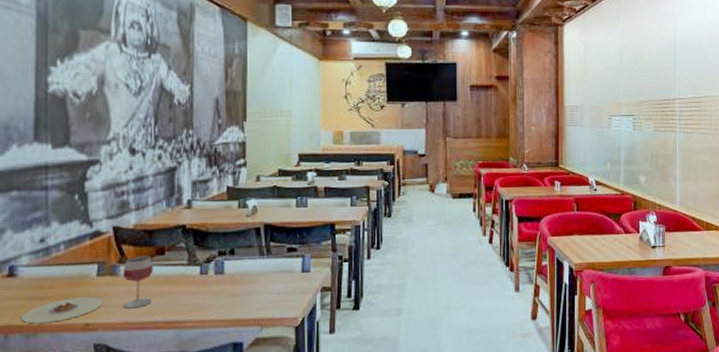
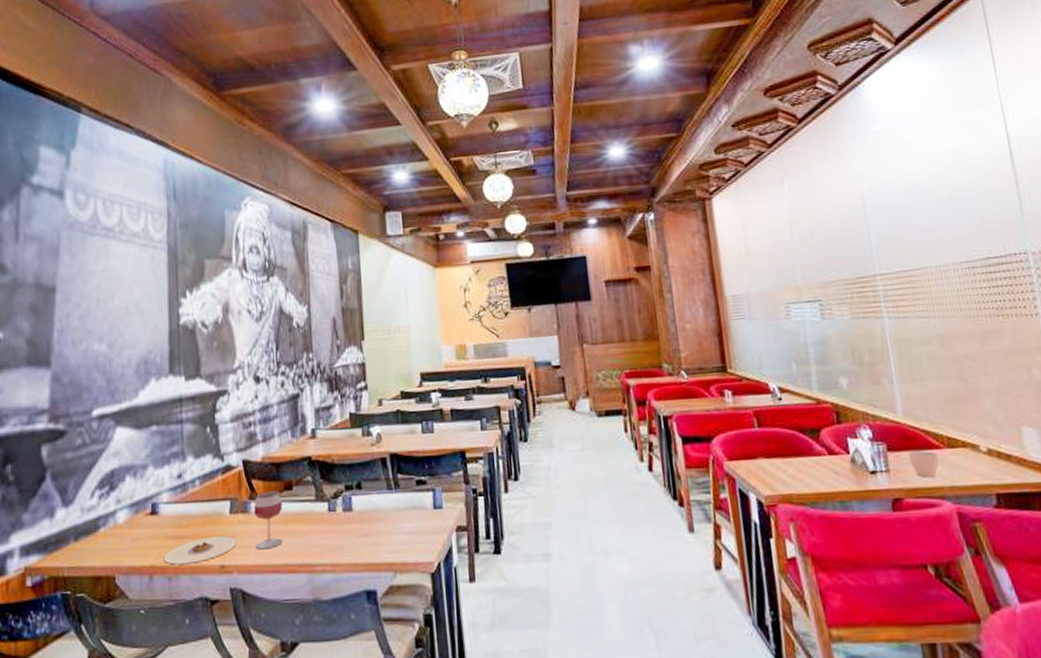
cup: none [679,232,698,251] -> present [907,450,939,478]

